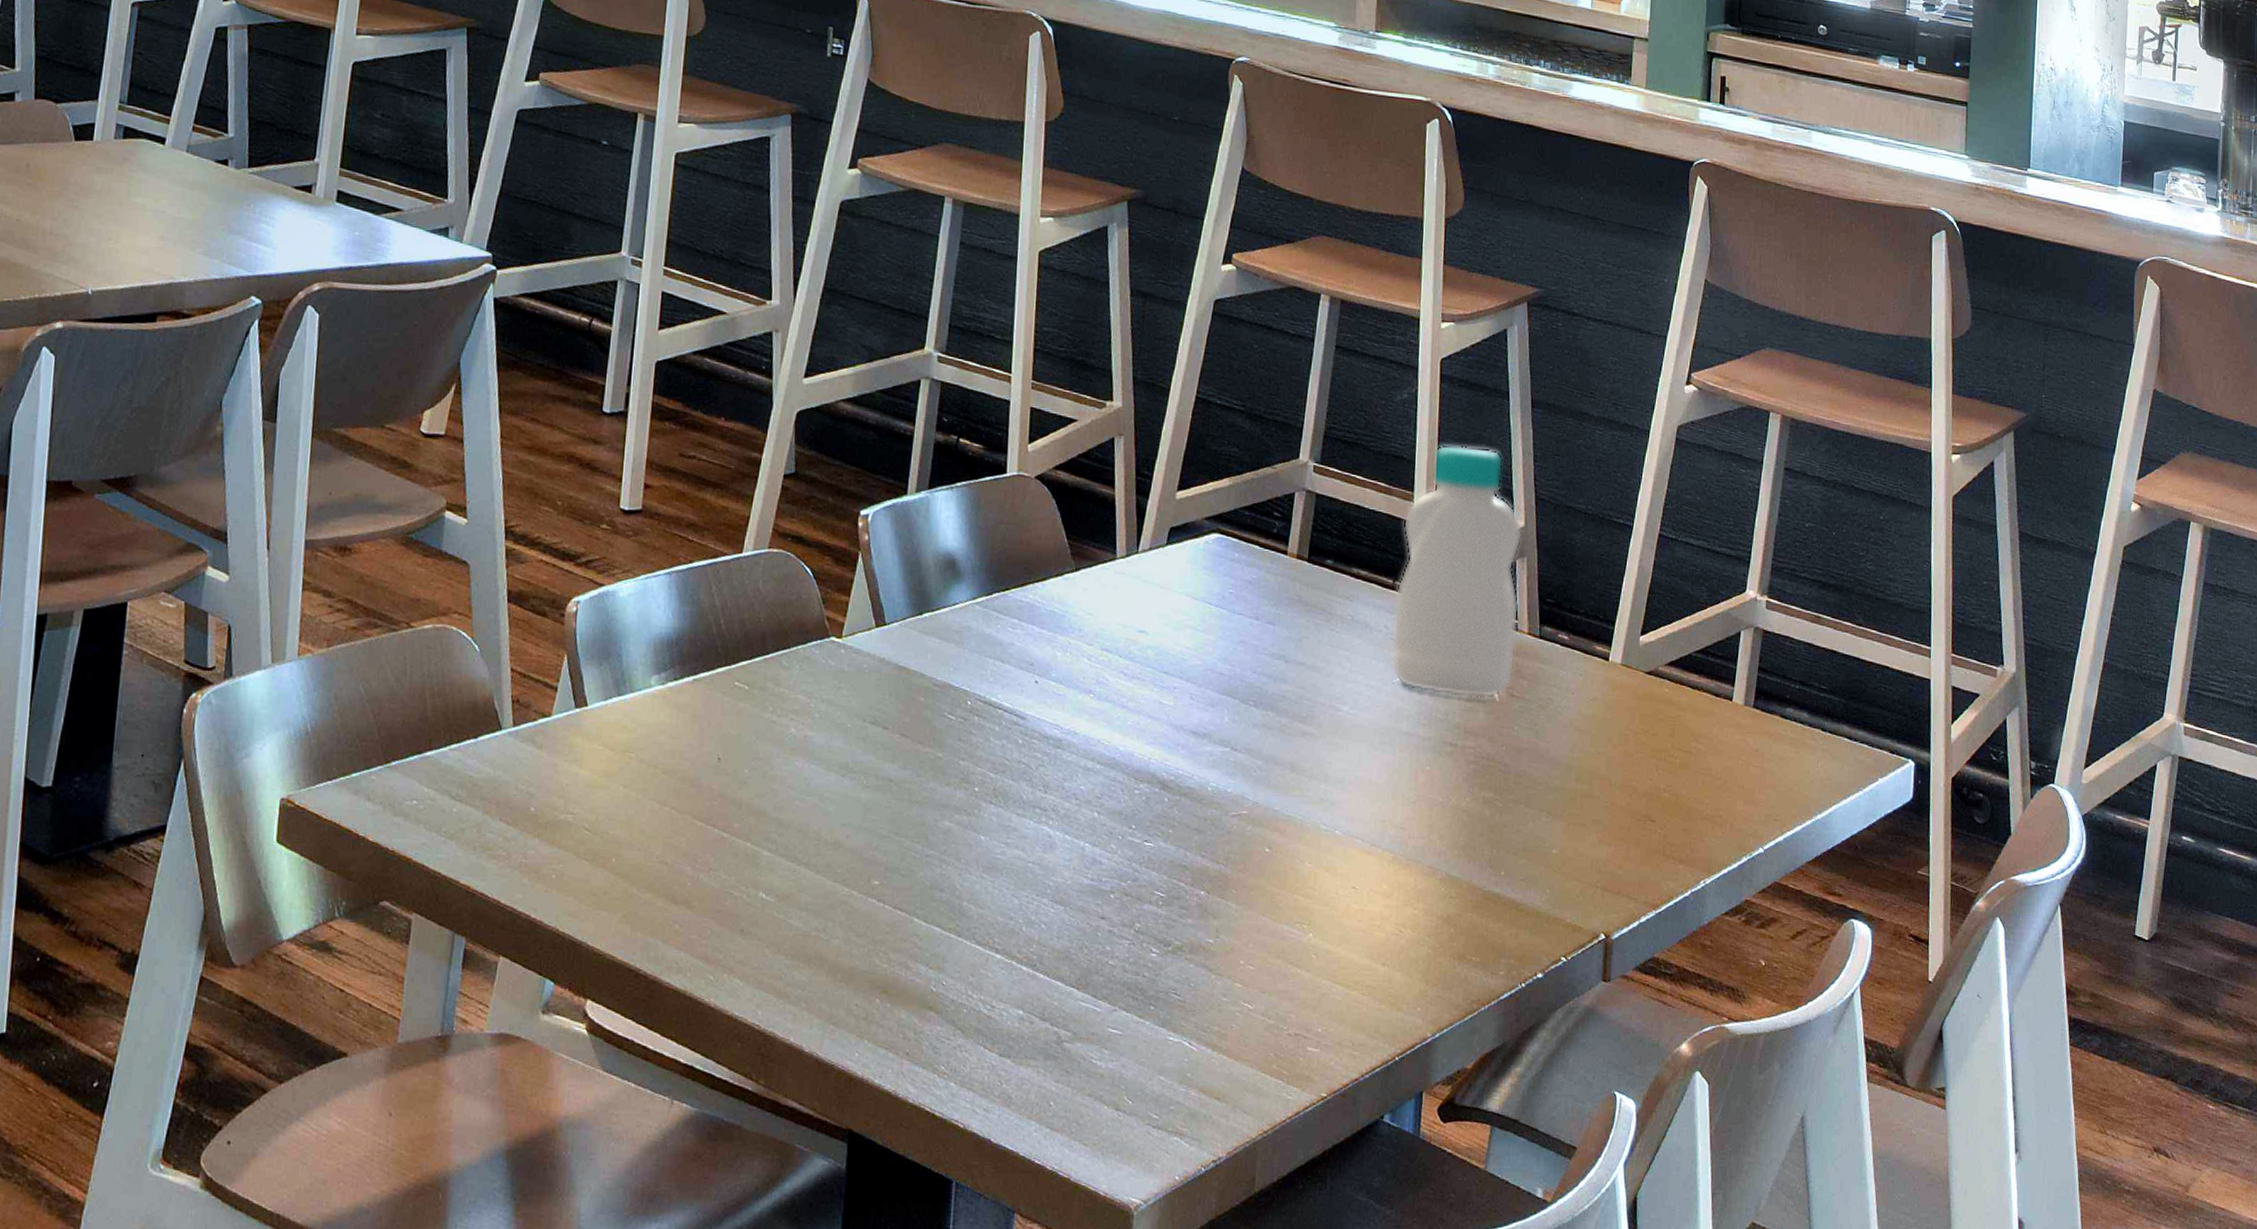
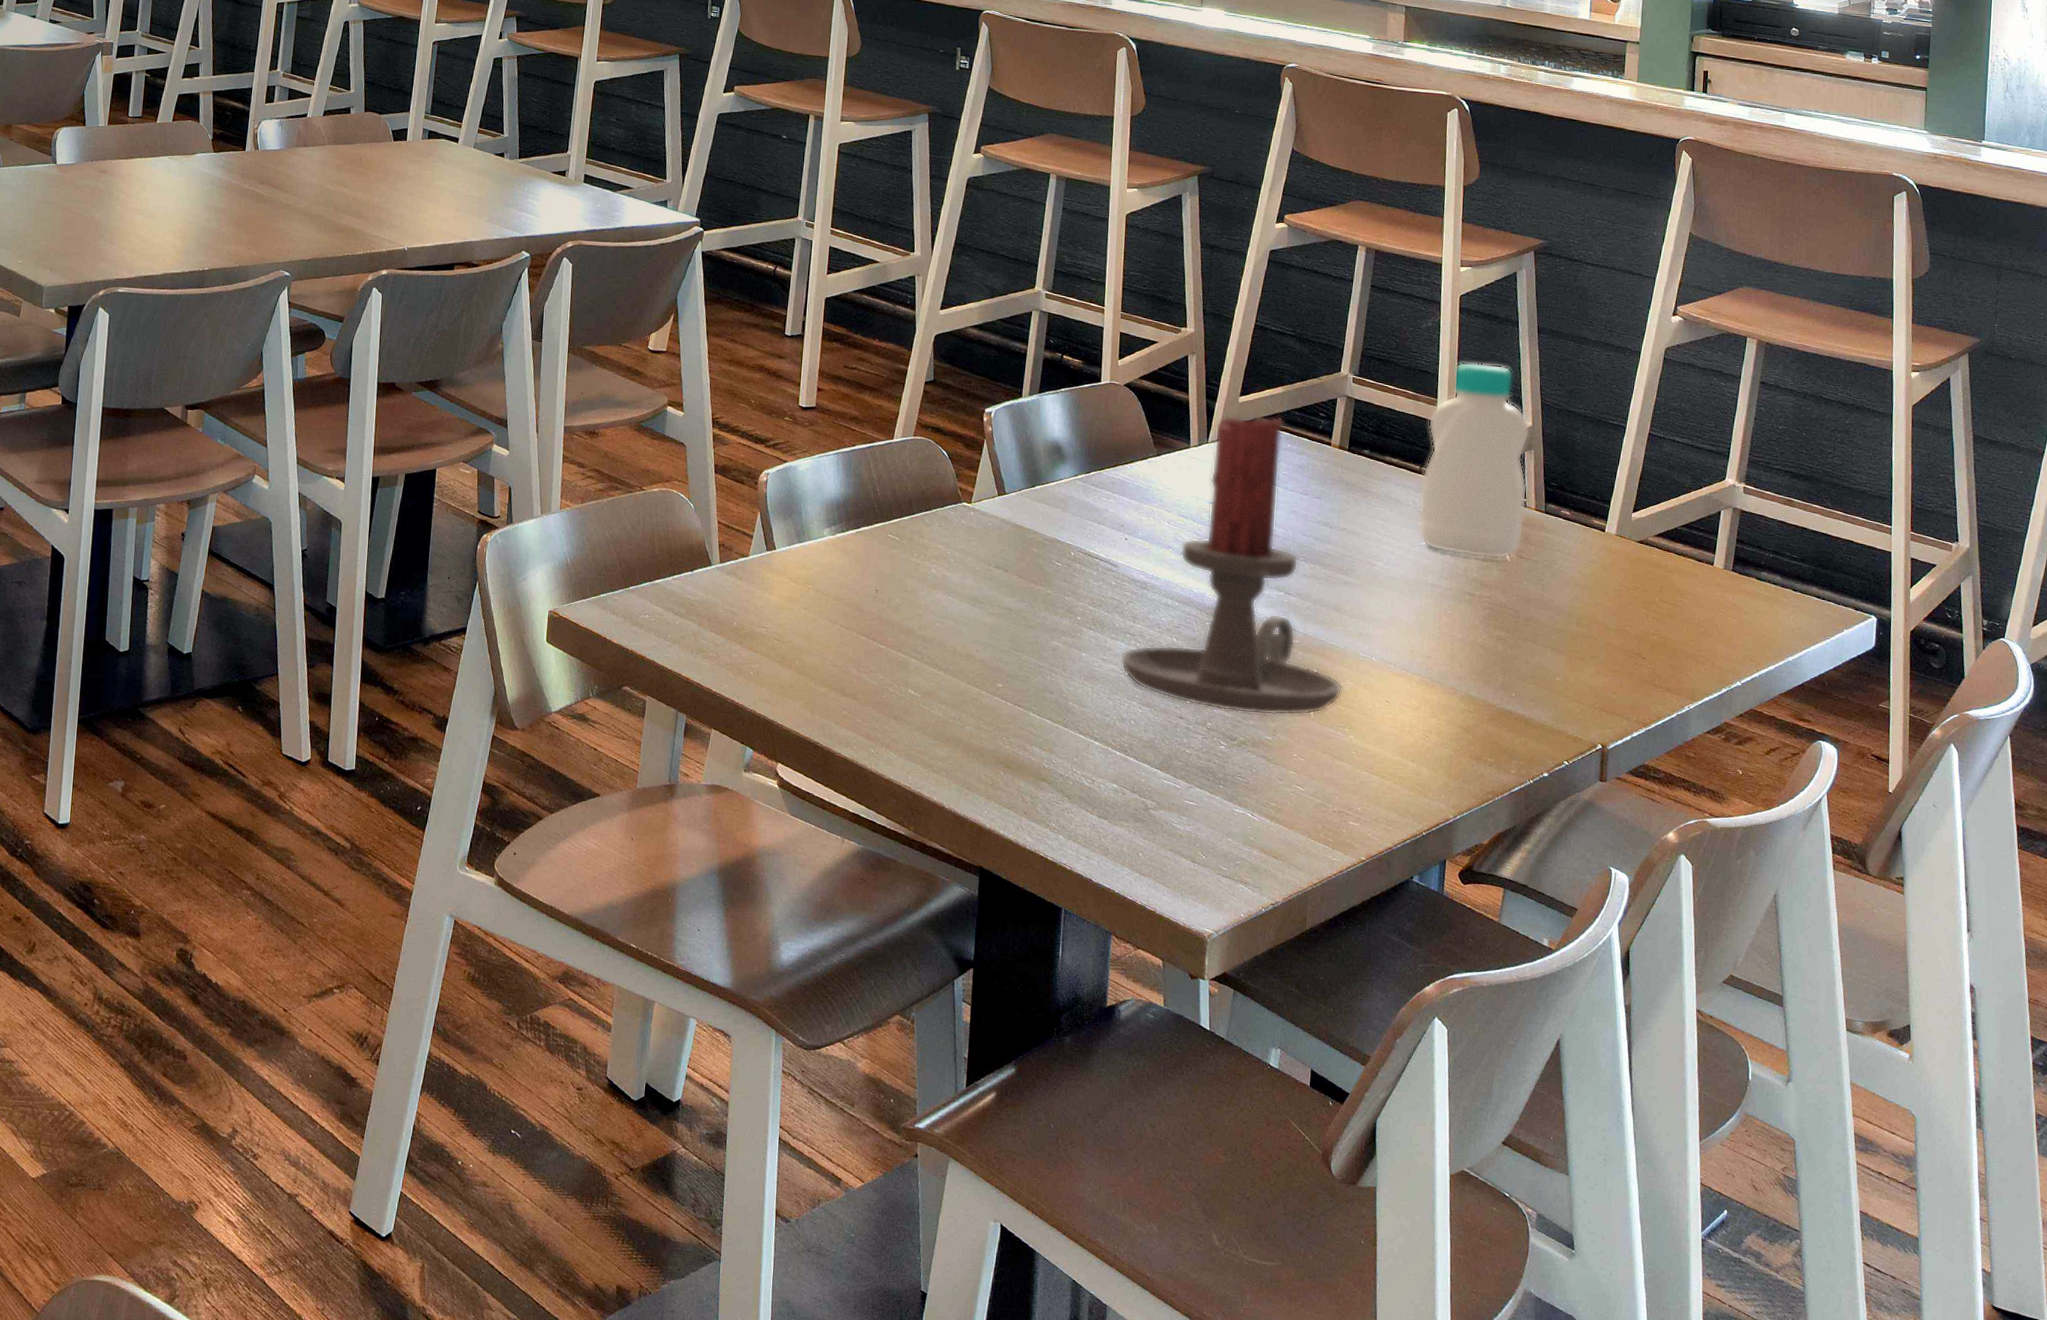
candle holder: none [1027,515,1301,911] -> present [1119,414,1344,716]

